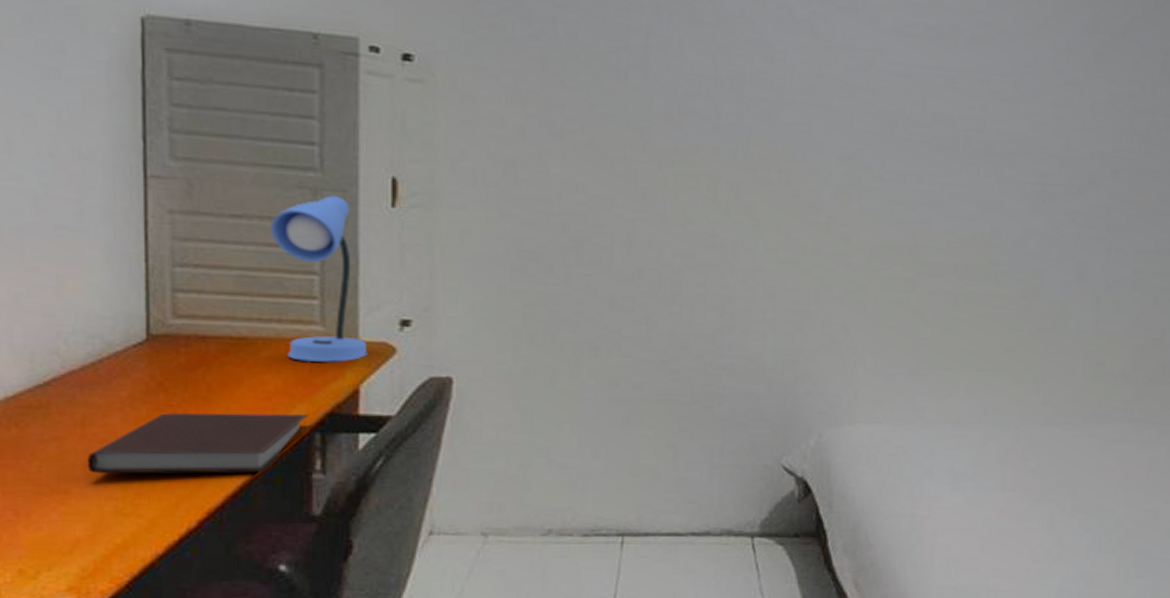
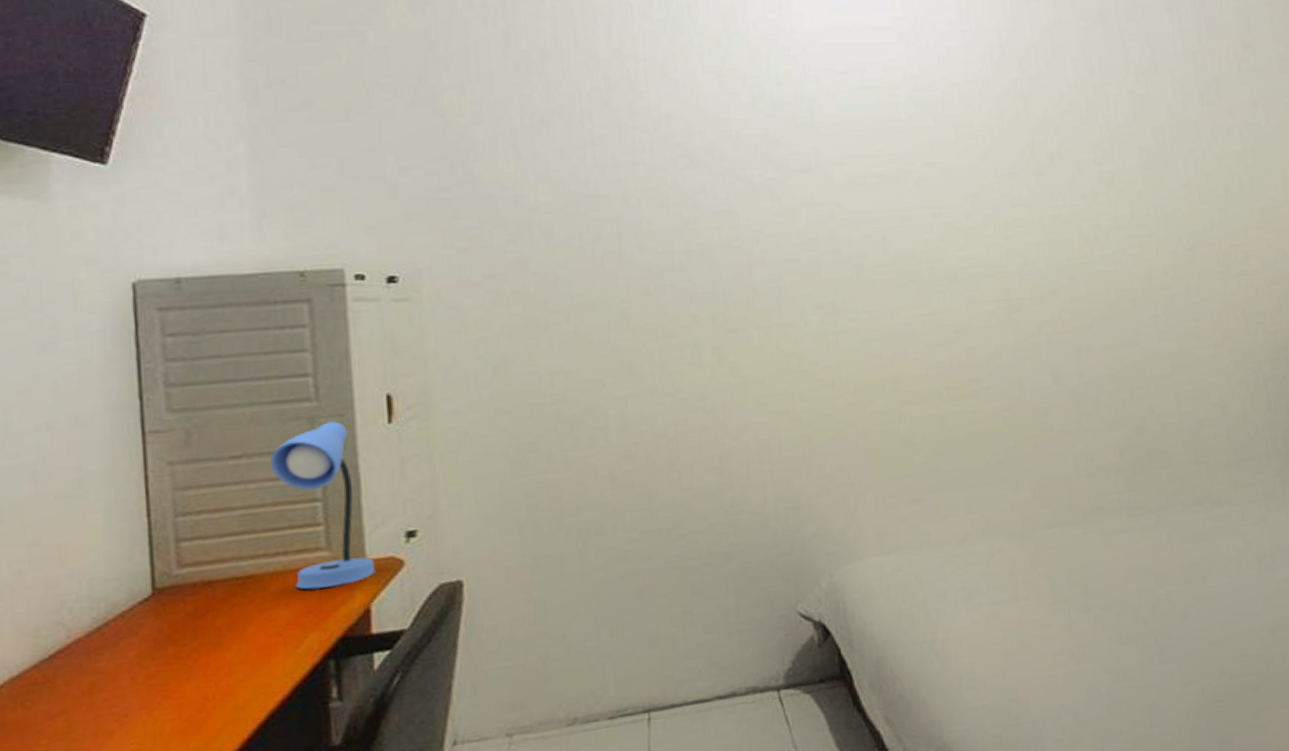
notebook: present [87,413,309,474] -> none [97,643,322,742]

